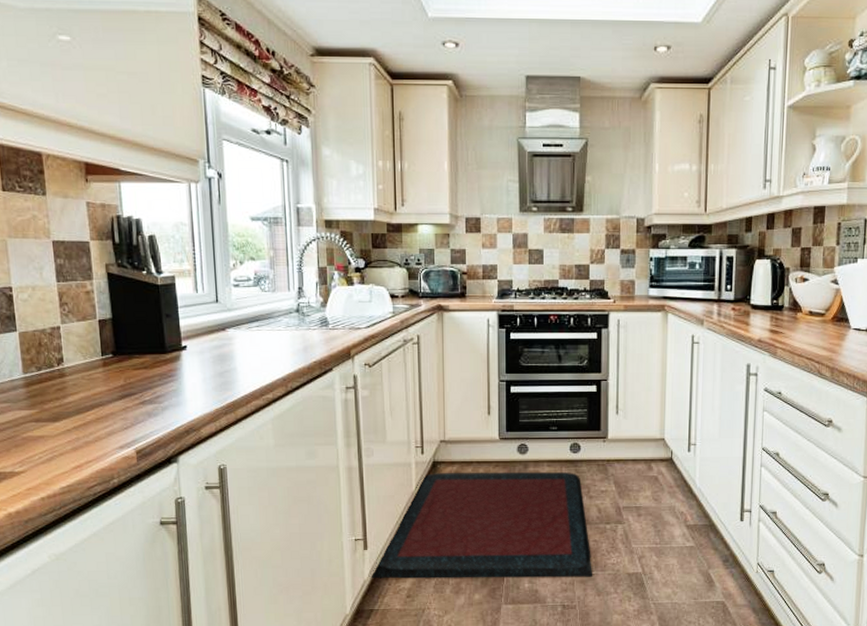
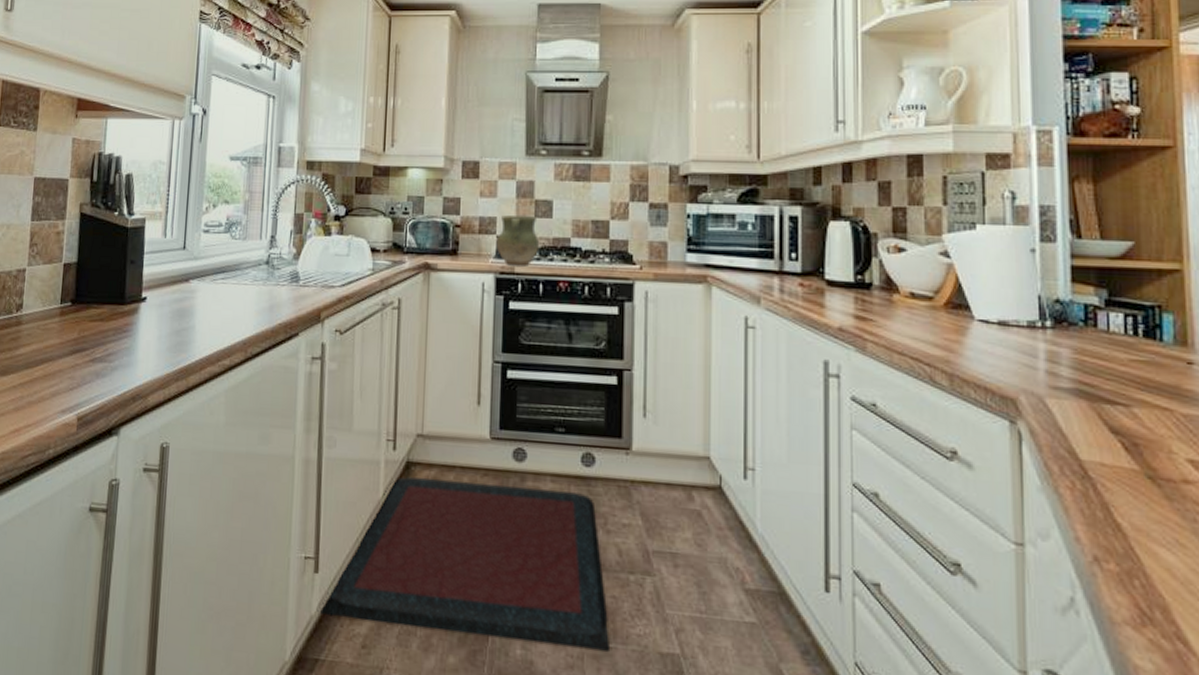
ceramic jug: none [498,263,534,306] -> present [496,215,540,268]

